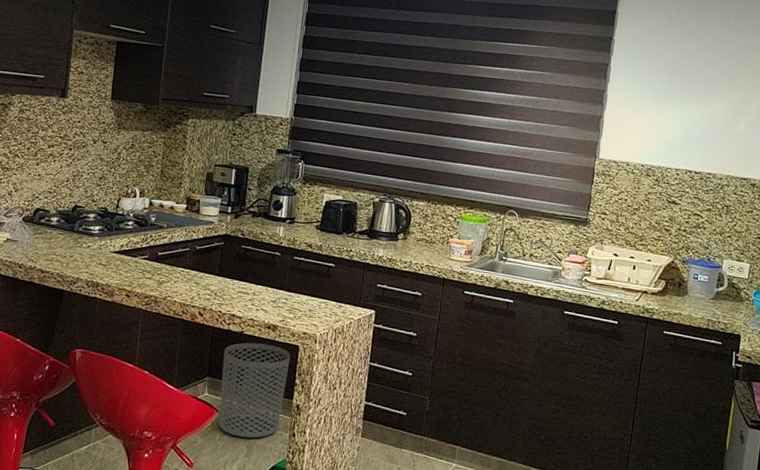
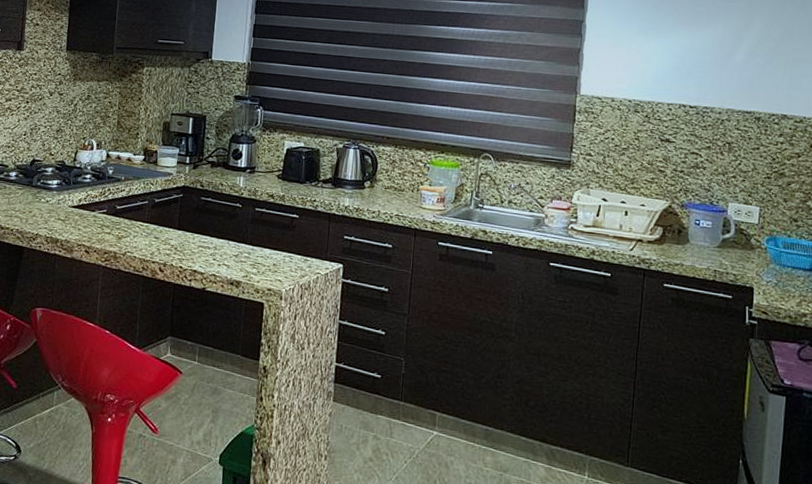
waste bin: present [218,342,291,438] -> none [182,300,256,402]

